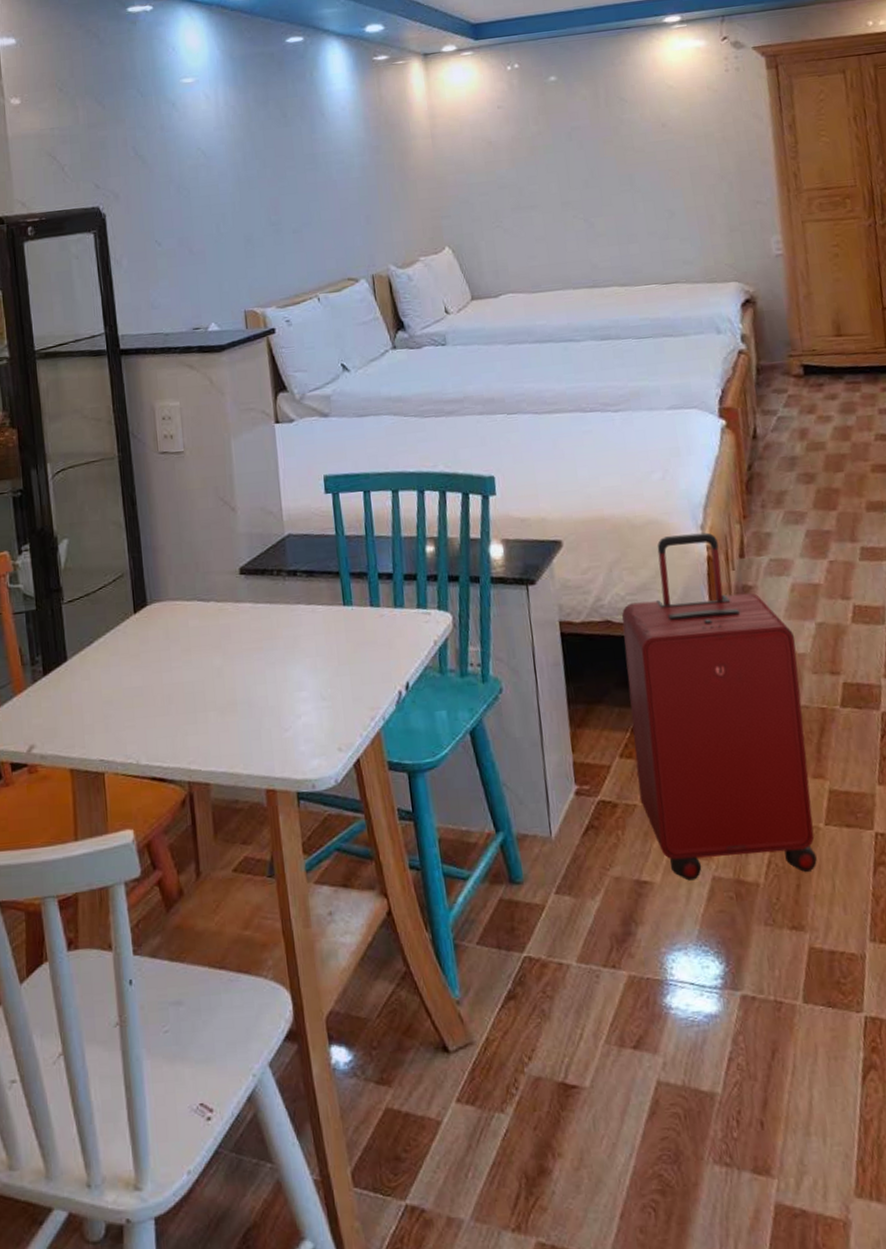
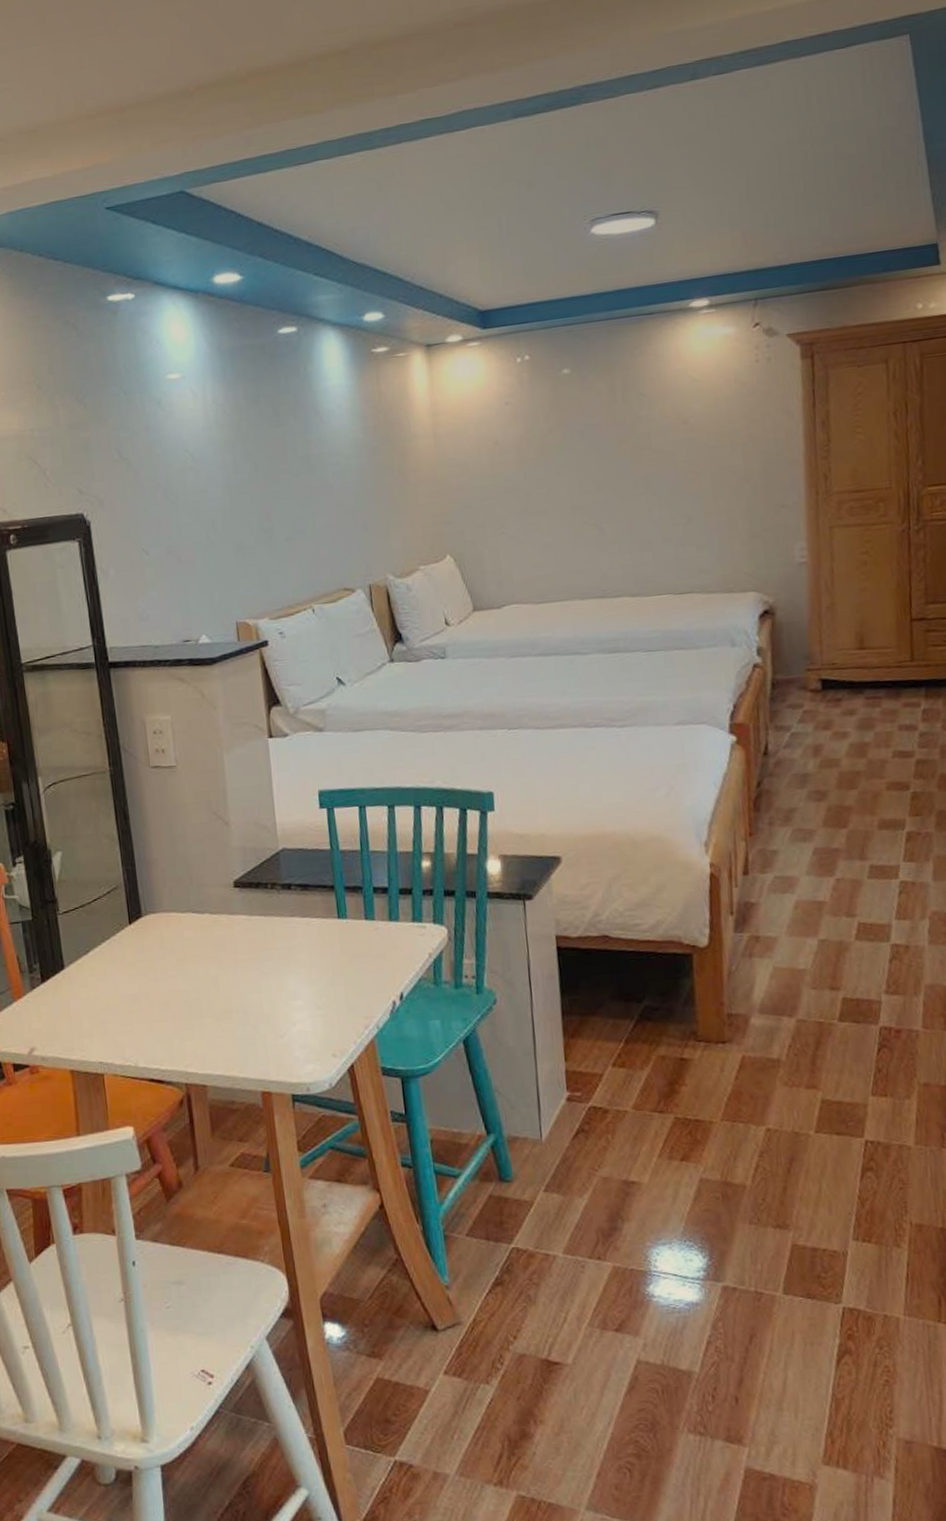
suitcase: present [622,532,817,881] -> none [619,849,805,1182]

